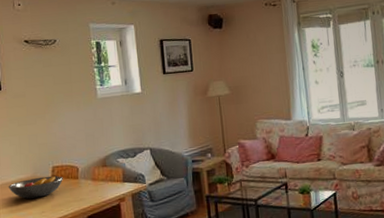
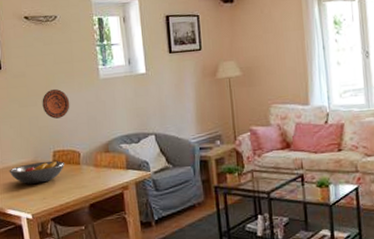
decorative plate: none [41,108,69,136] -> present [42,88,70,119]

